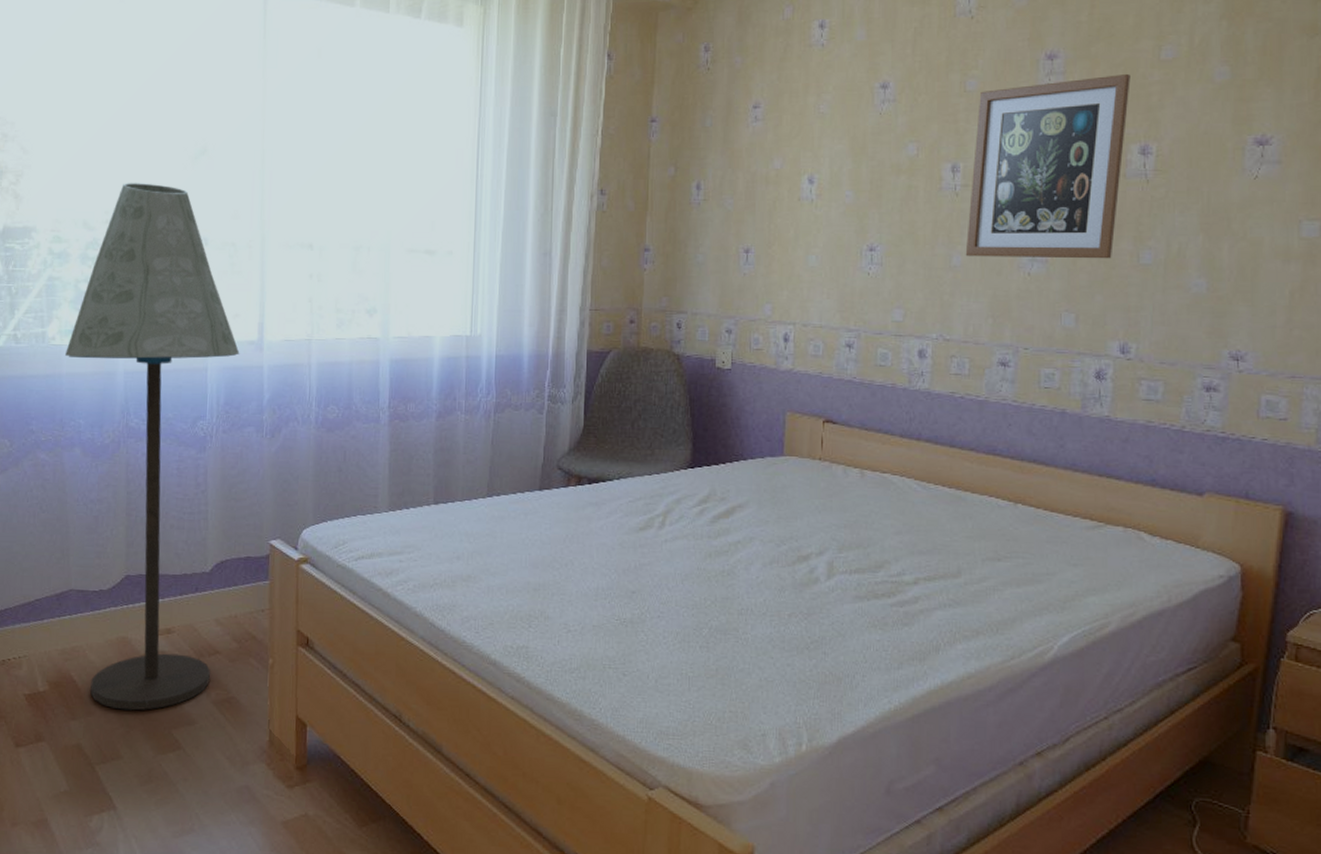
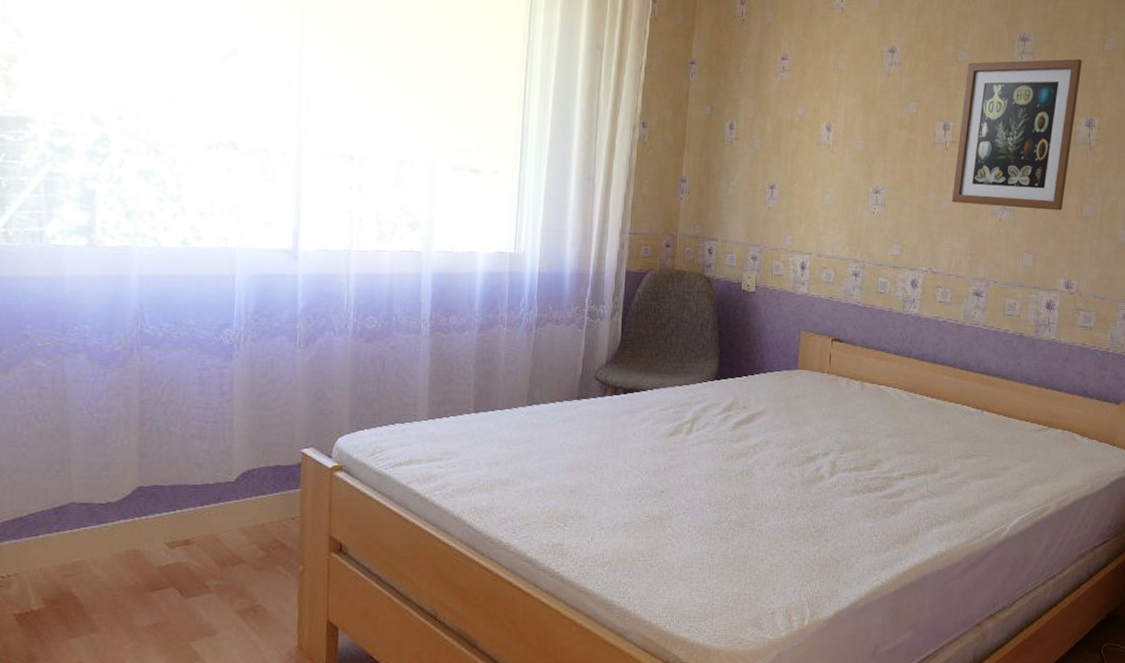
floor lamp: present [65,183,240,711] -> none [68,78,272,625]

